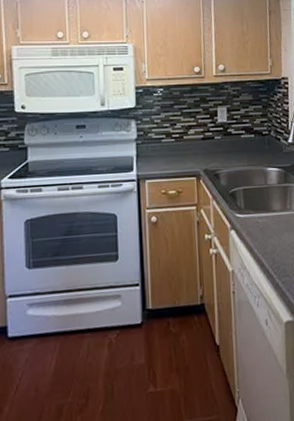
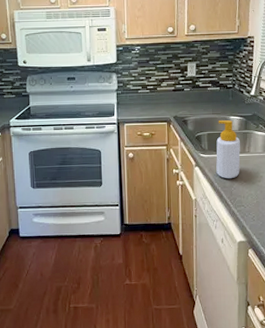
soap bottle: none [253,172,282,243] -> present [216,120,241,178]

